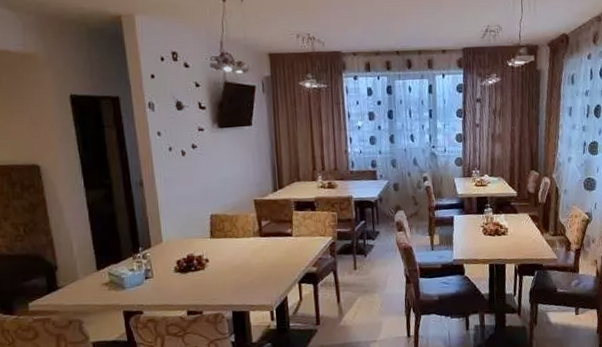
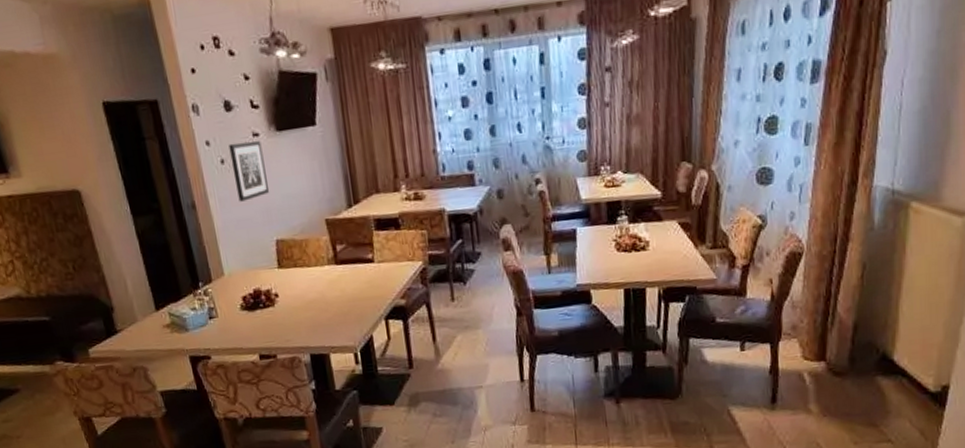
wall art: none [177,134,209,182] -> present [228,141,270,202]

